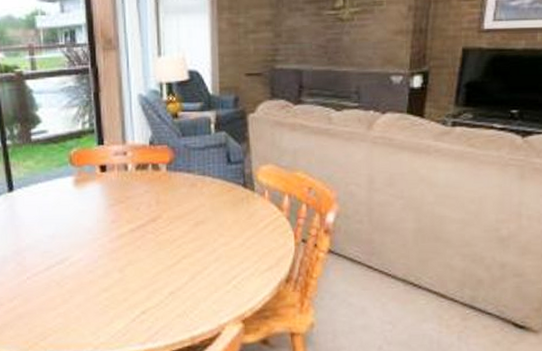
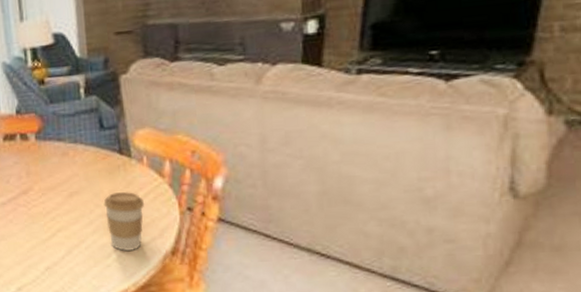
coffee cup: none [227,223,263,278] -> present [103,192,144,251]

